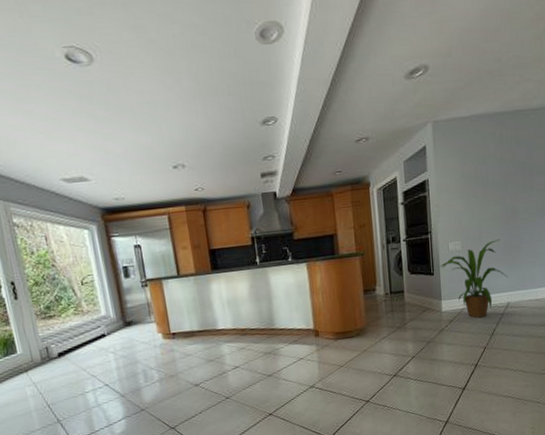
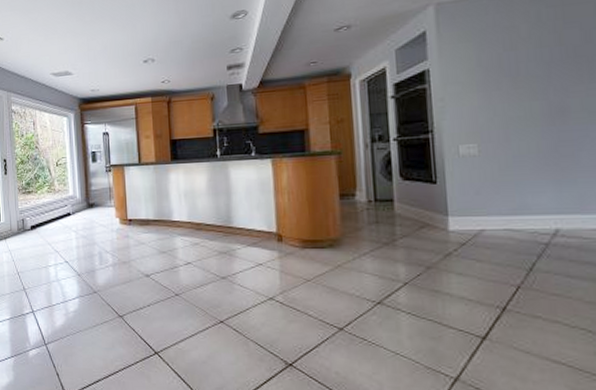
house plant: present [439,239,509,318] -> none [445,144,557,245]

